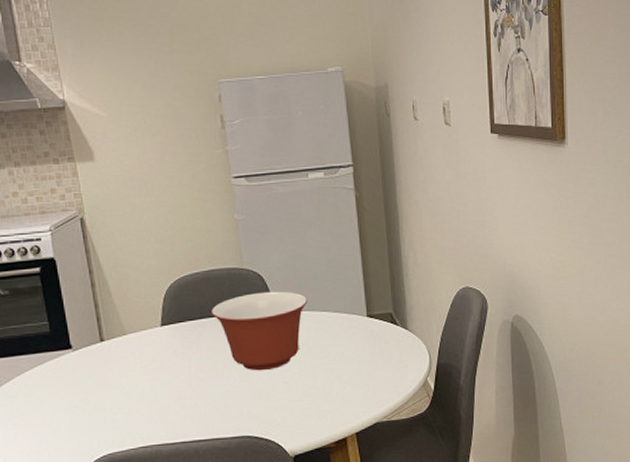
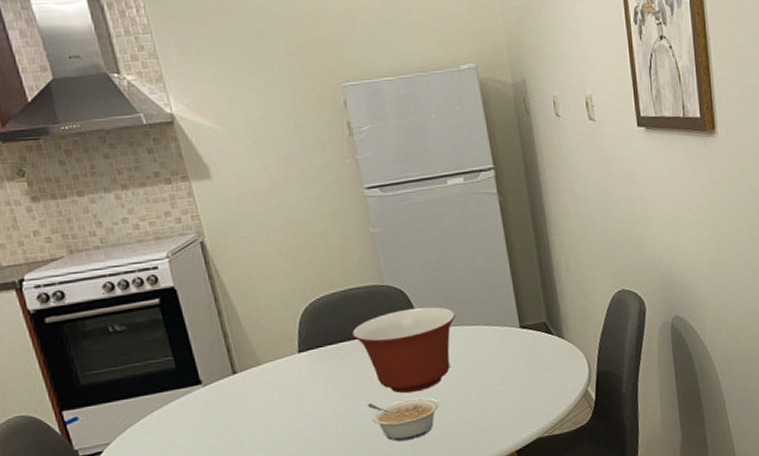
legume: none [220,376,286,415] -> present [367,398,439,441]

